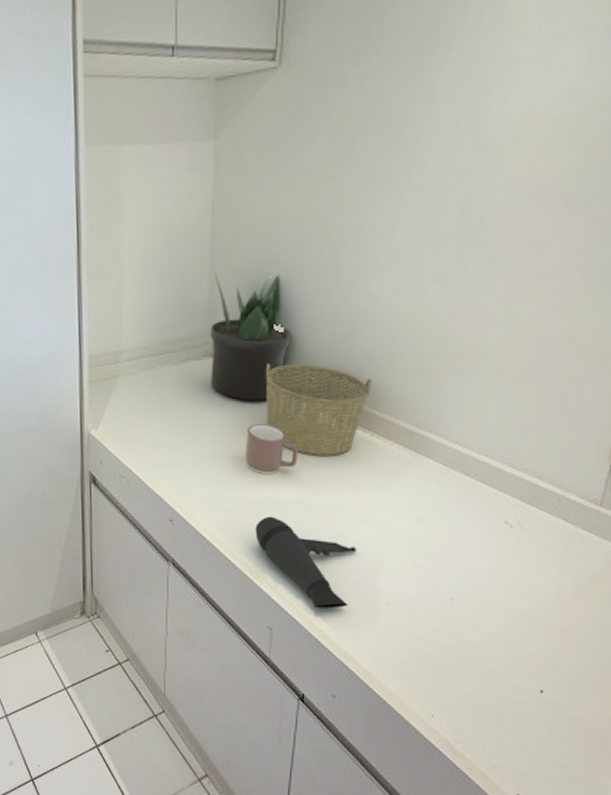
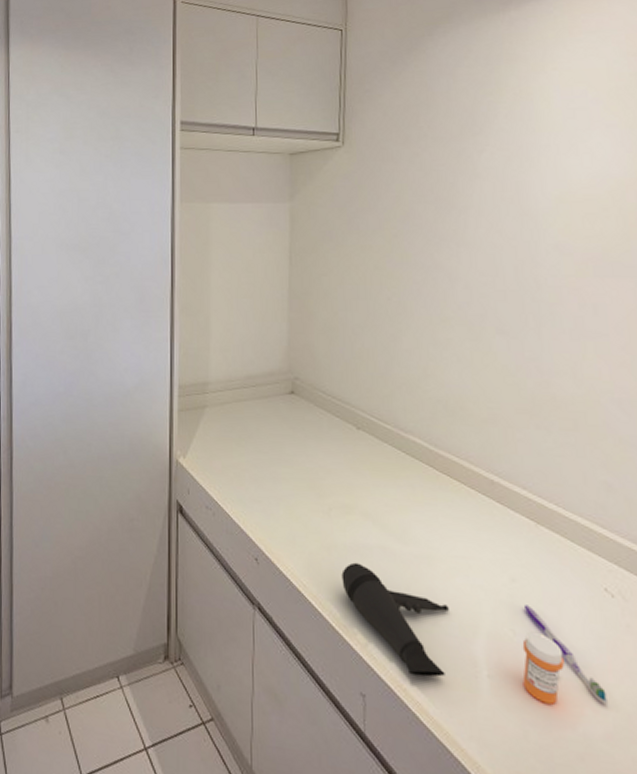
planter: present [211,271,290,401] -> none [291,314,366,440]
mug: present [244,424,298,473] -> none [327,462,381,516]
basket: present [265,363,373,456] -> none [343,403,449,502]
medicine bottle: none [418,563,459,621] -> present [522,631,564,704]
toothbrush: none [428,541,494,617] -> present [525,605,609,704]

